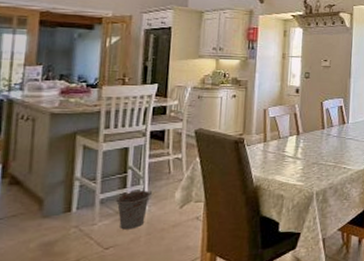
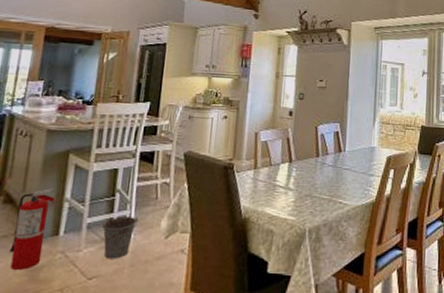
fire extinguisher: none [20,169,64,247] -> present [10,188,55,271]

